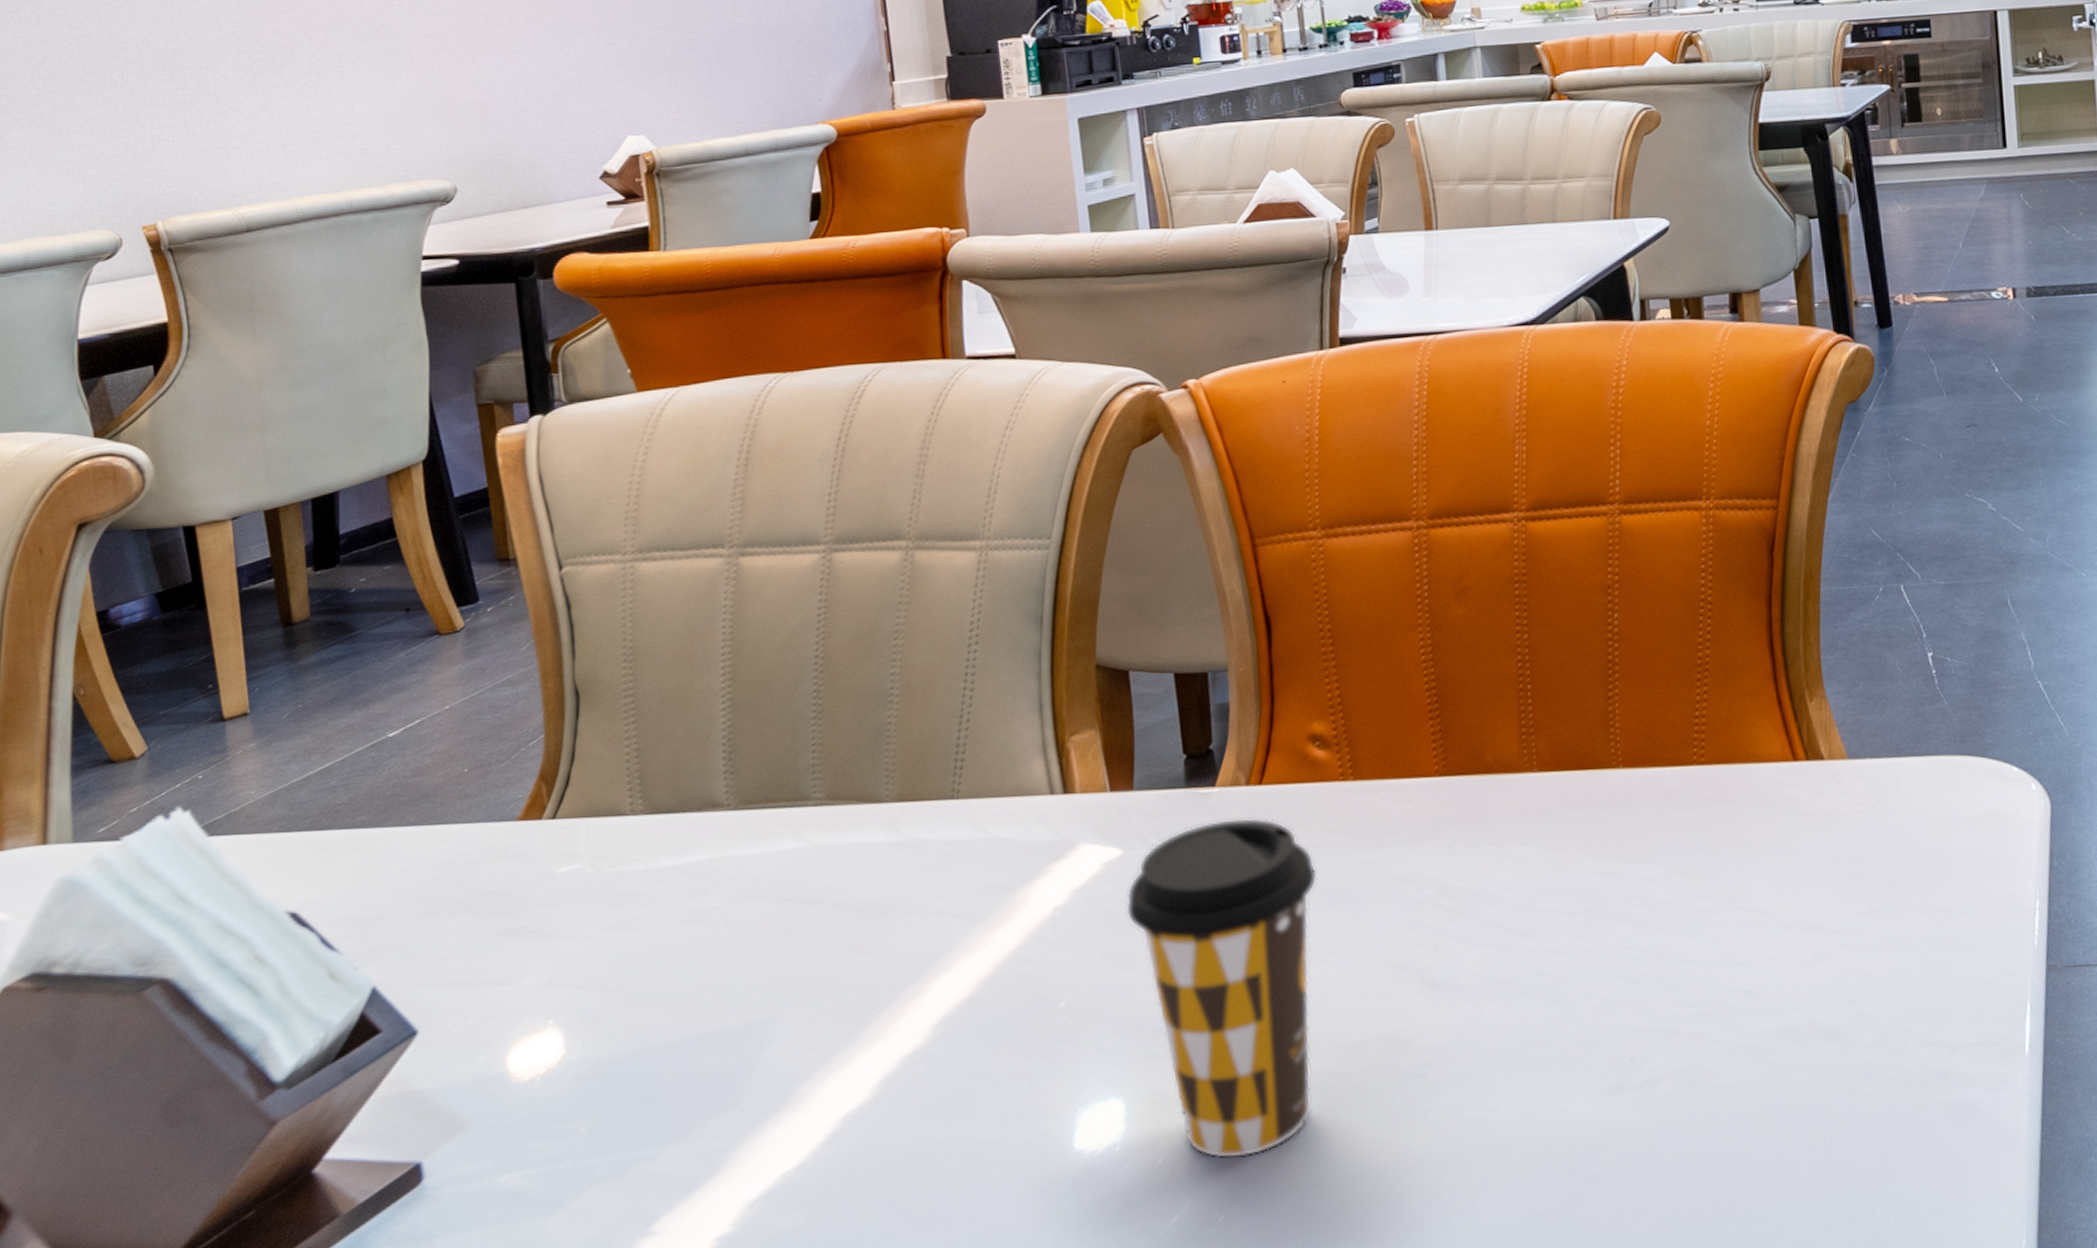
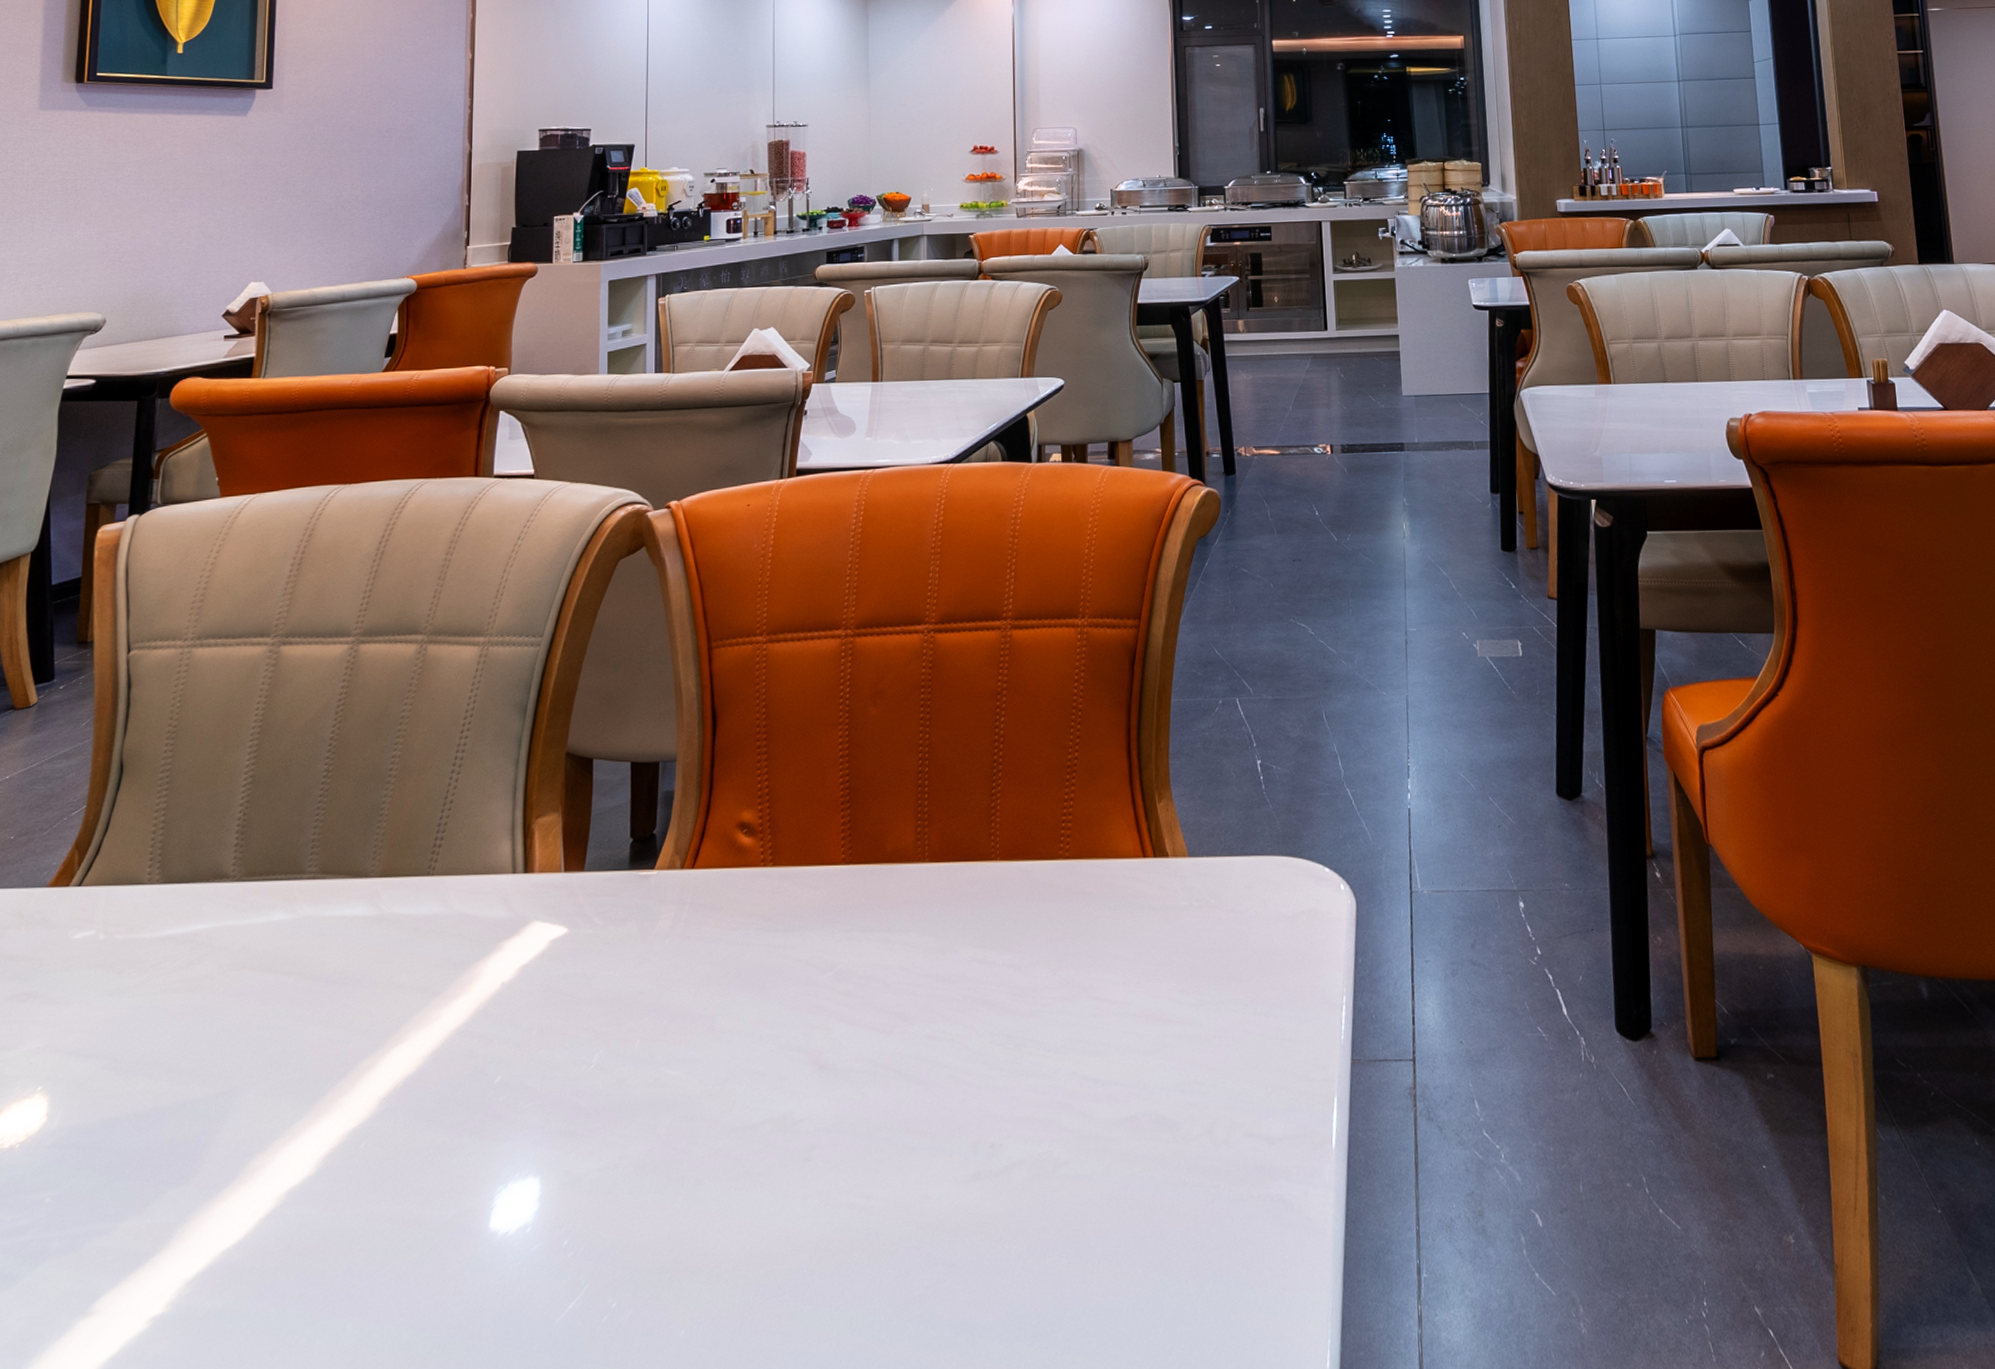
coffee cup: present [1125,817,1318,1159] -> none [564,899,733,1243]

